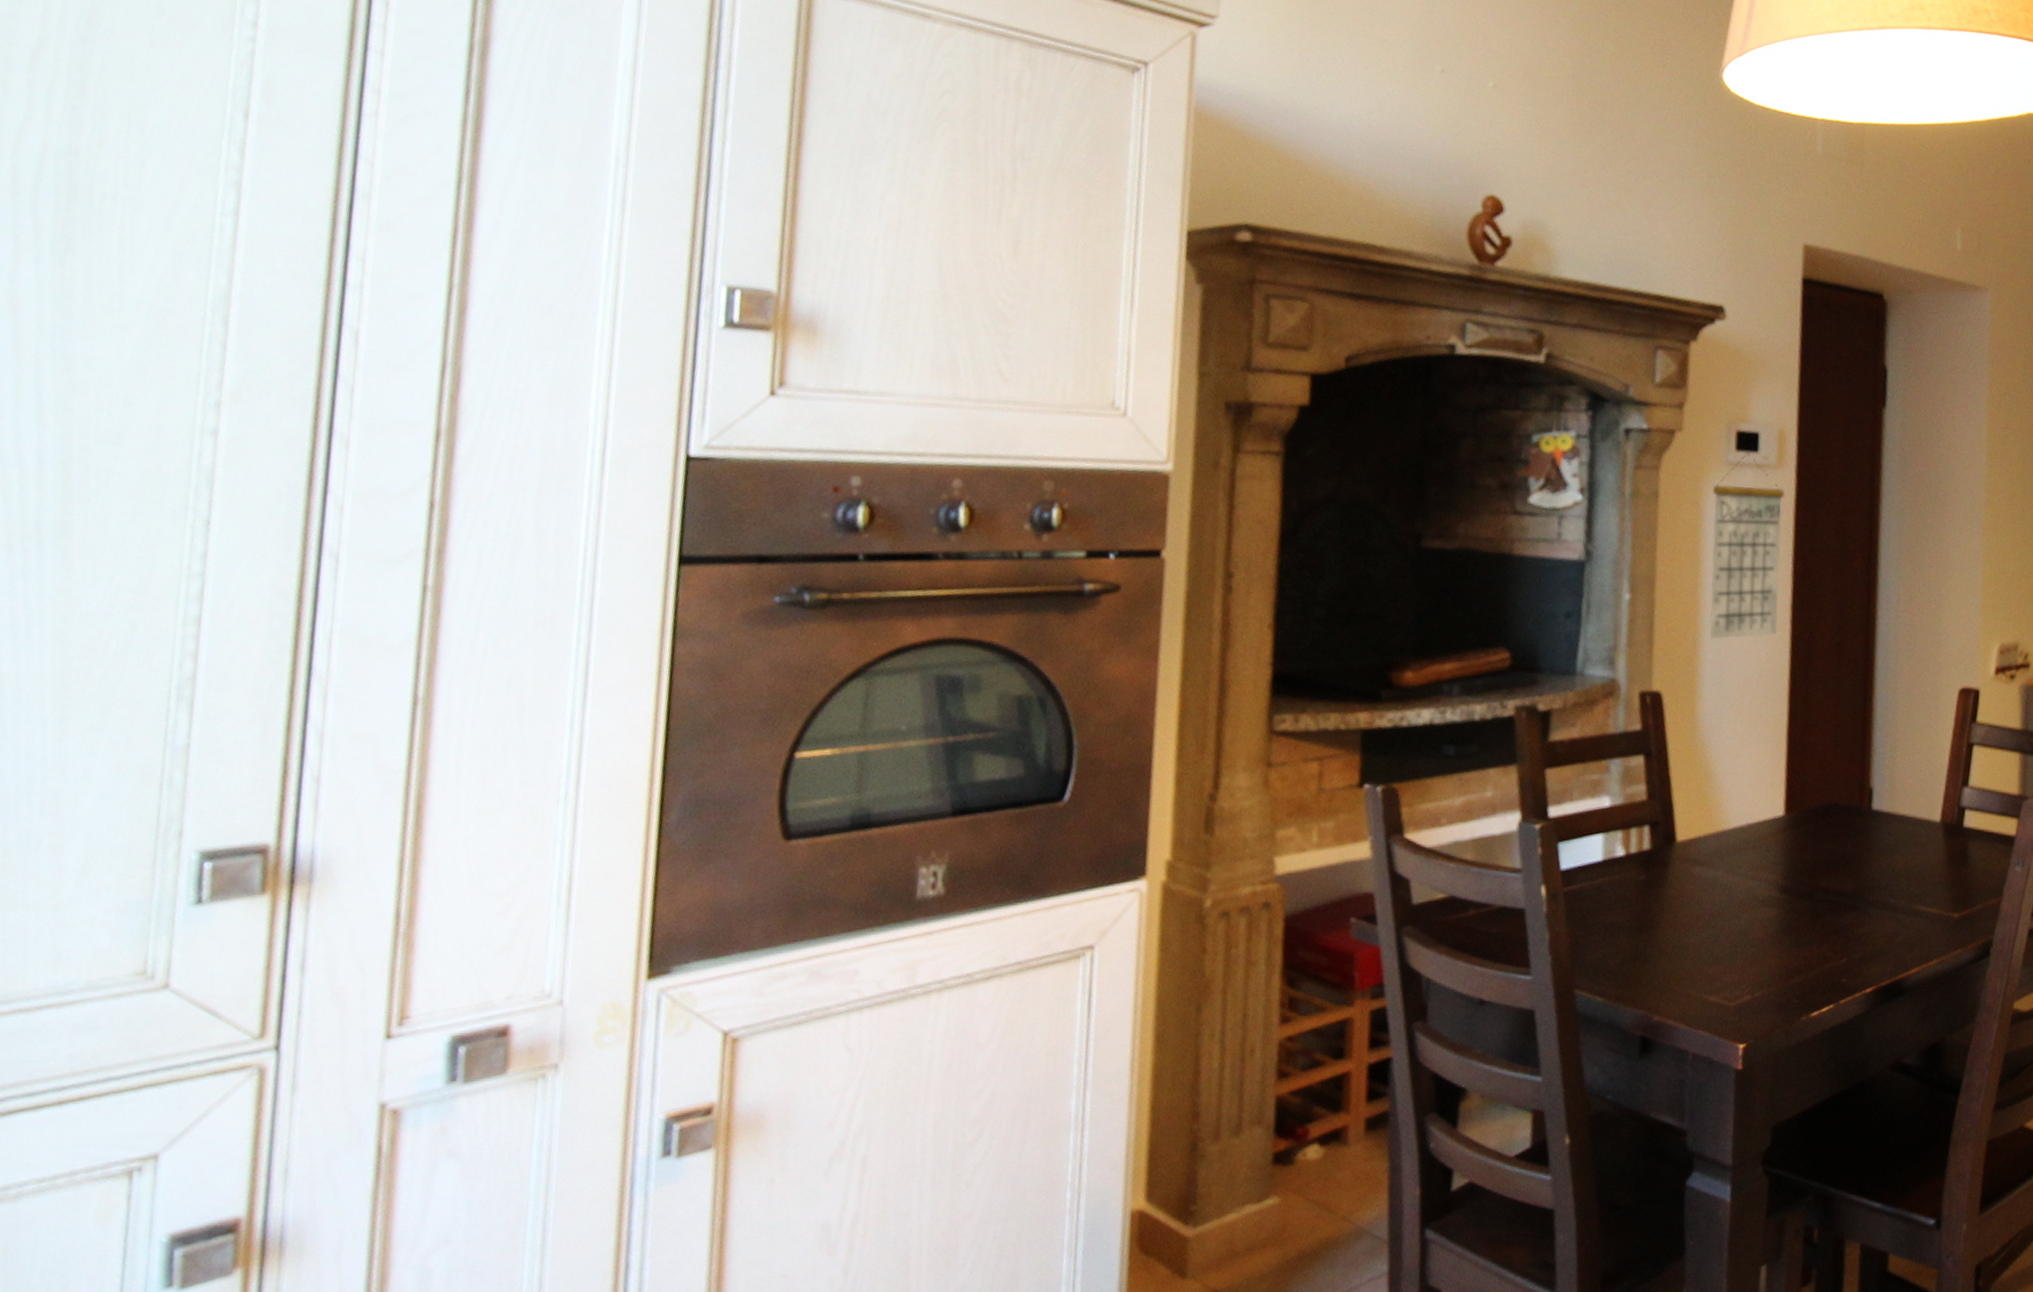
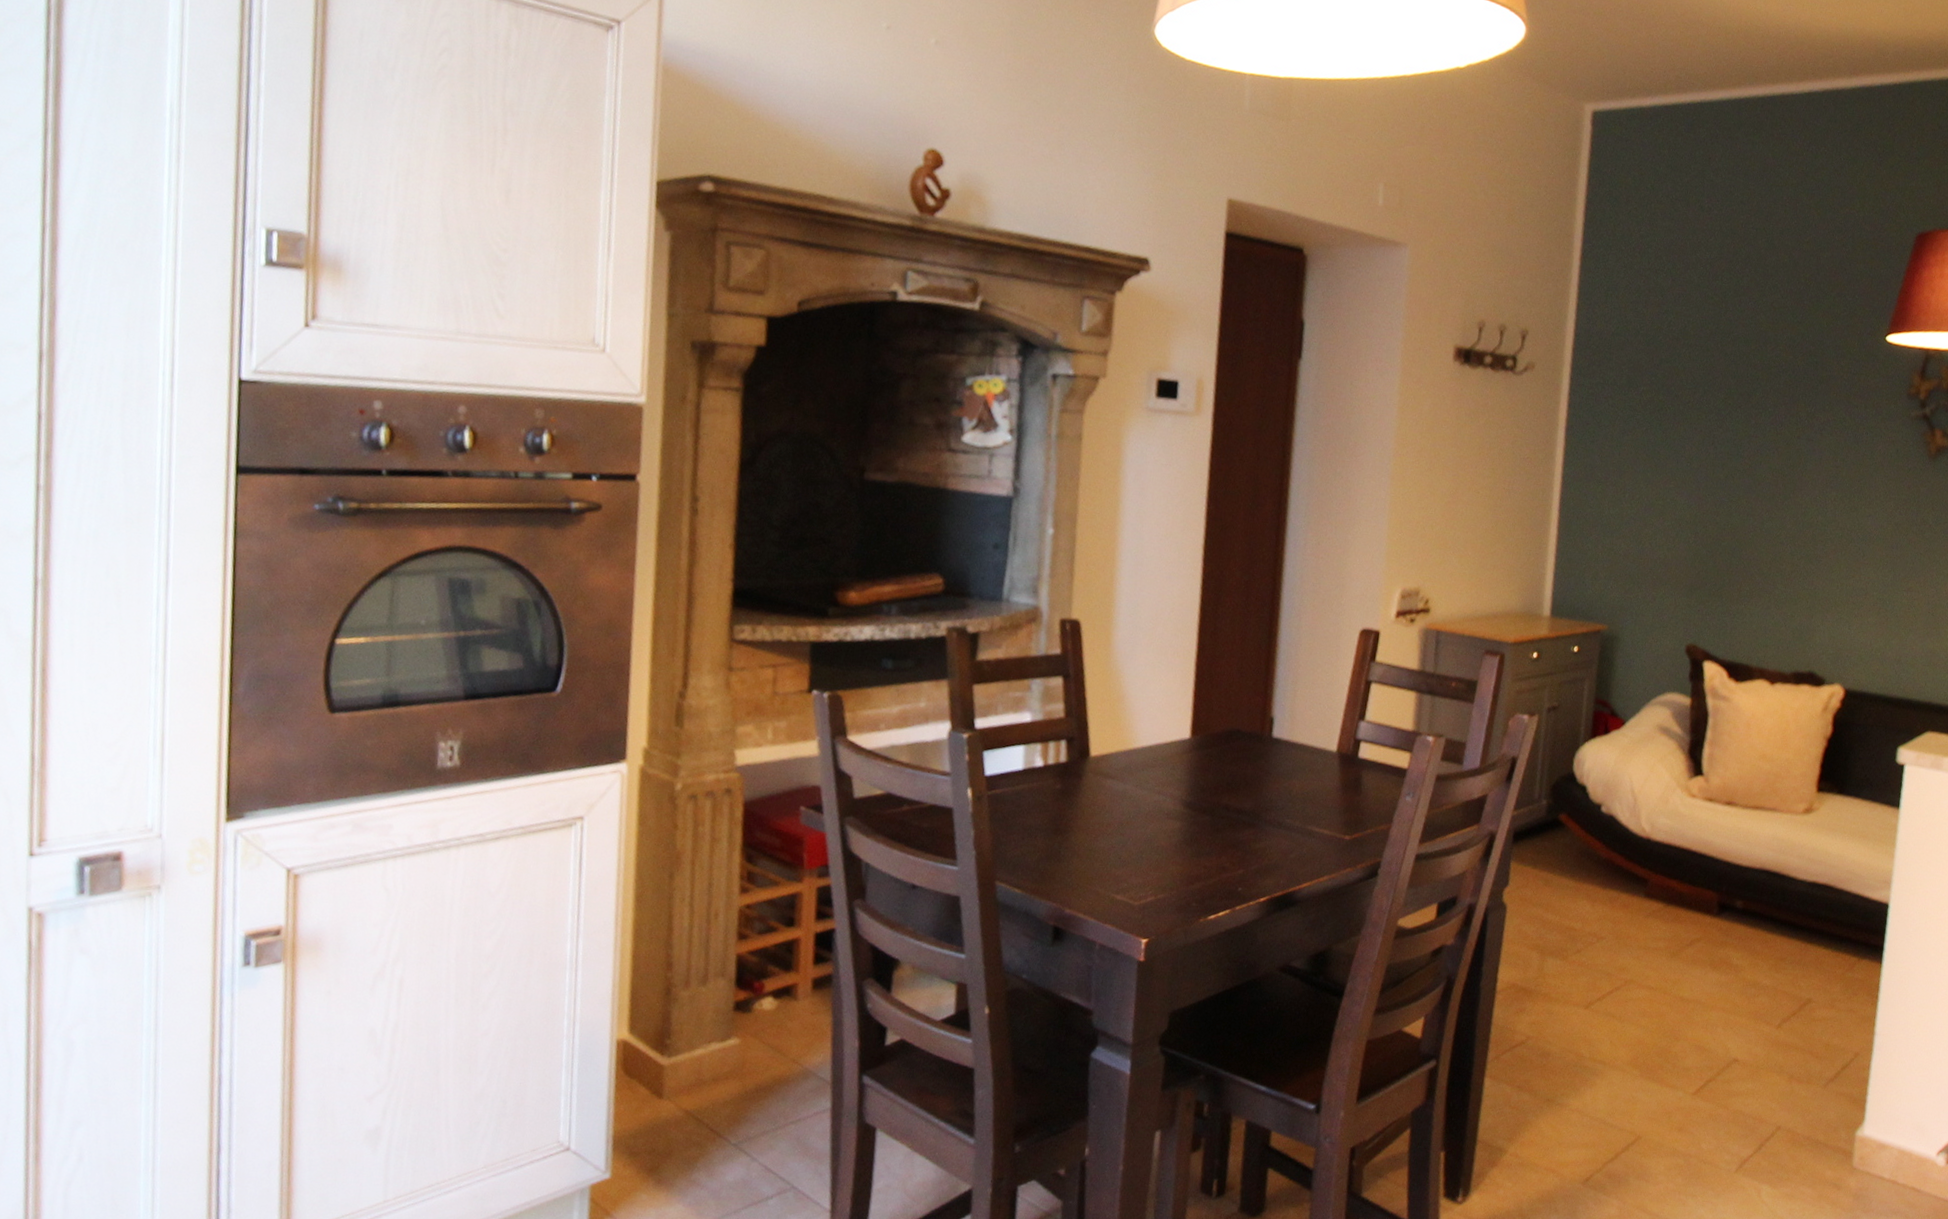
calendar: present [1710,452,1785,640] -> none [1126,399,1202,575]

